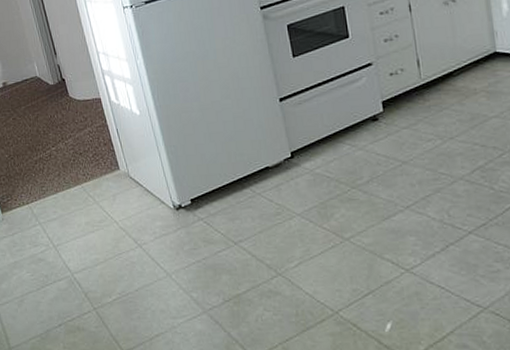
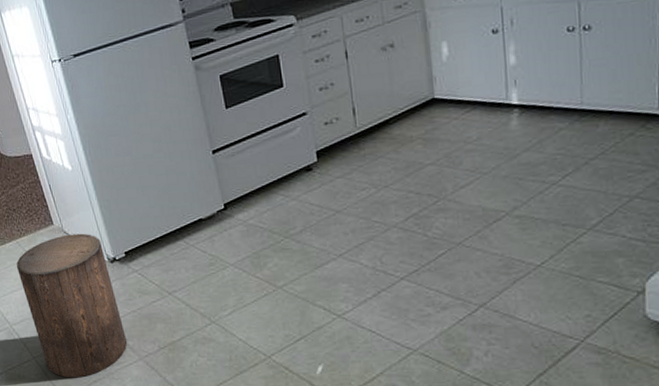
stool: none [81,179,192,331] -> present [16,233,128,378]

